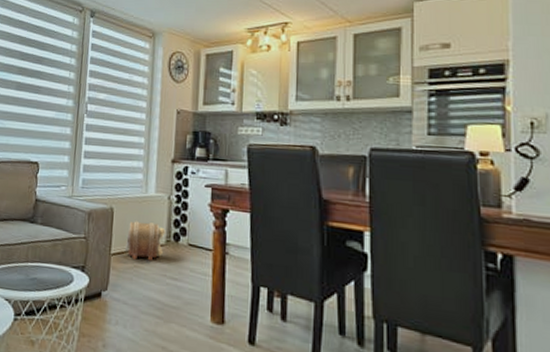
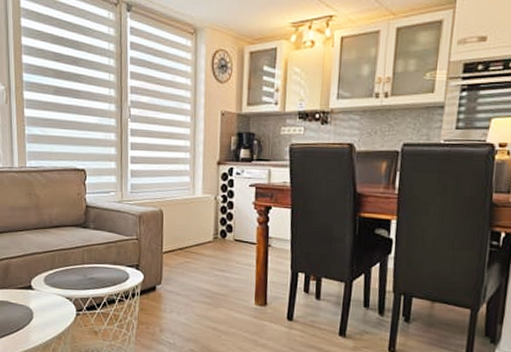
pouch: present [125,221,166,261] -> none [176,221,213,257]

